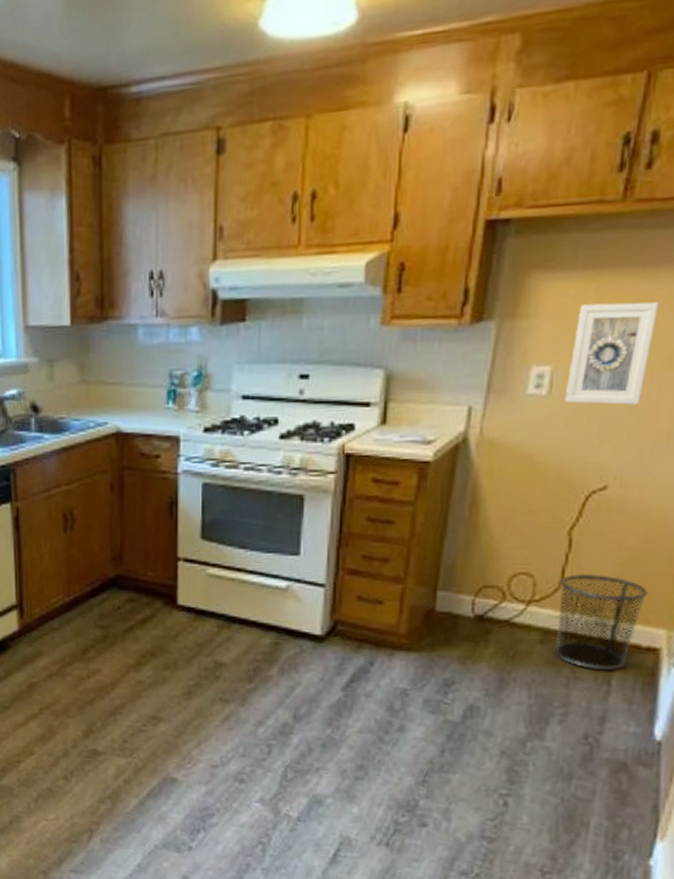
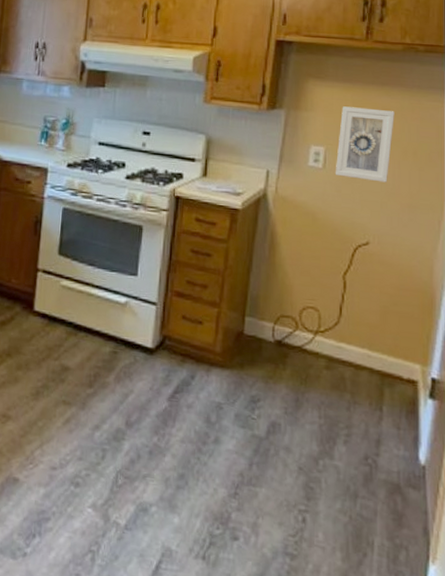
trash can: present [554,573,648,670] -> none [337,311,405,397]

